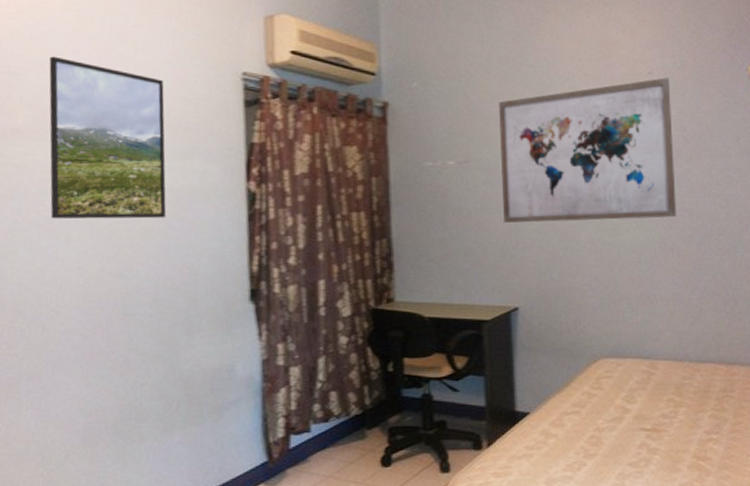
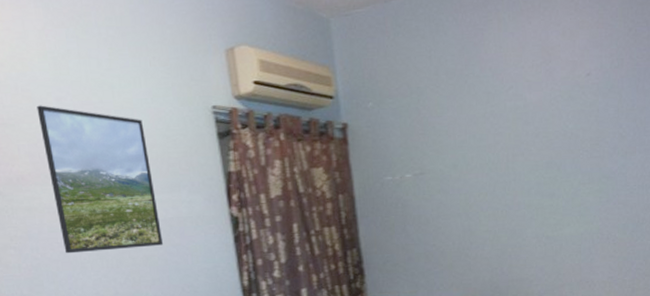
wall art: present [498,78,676,224] -> none [448,78,612,227]

